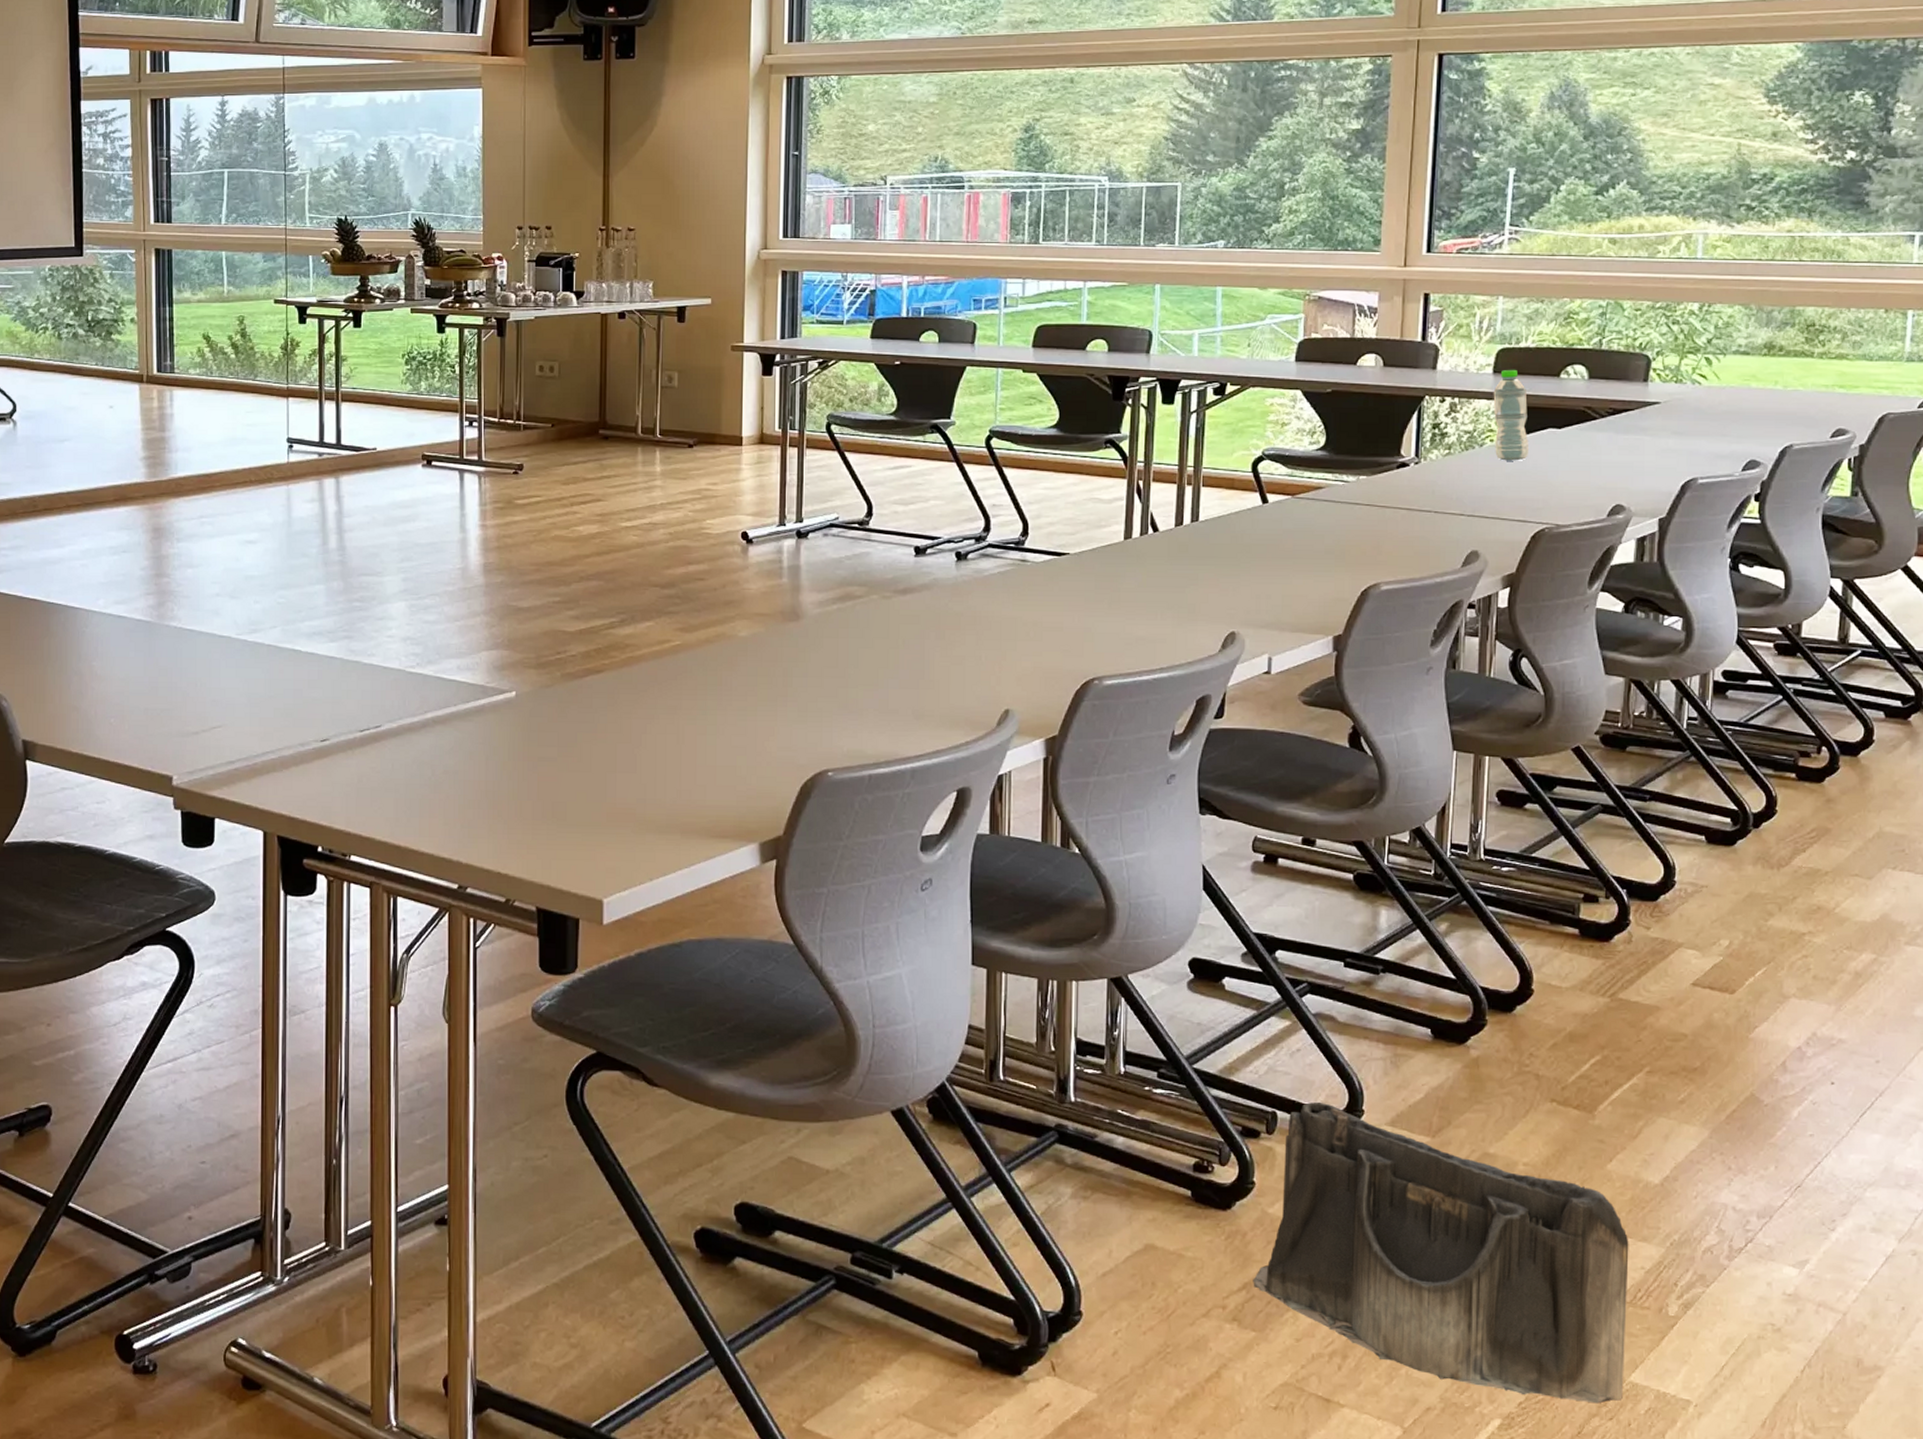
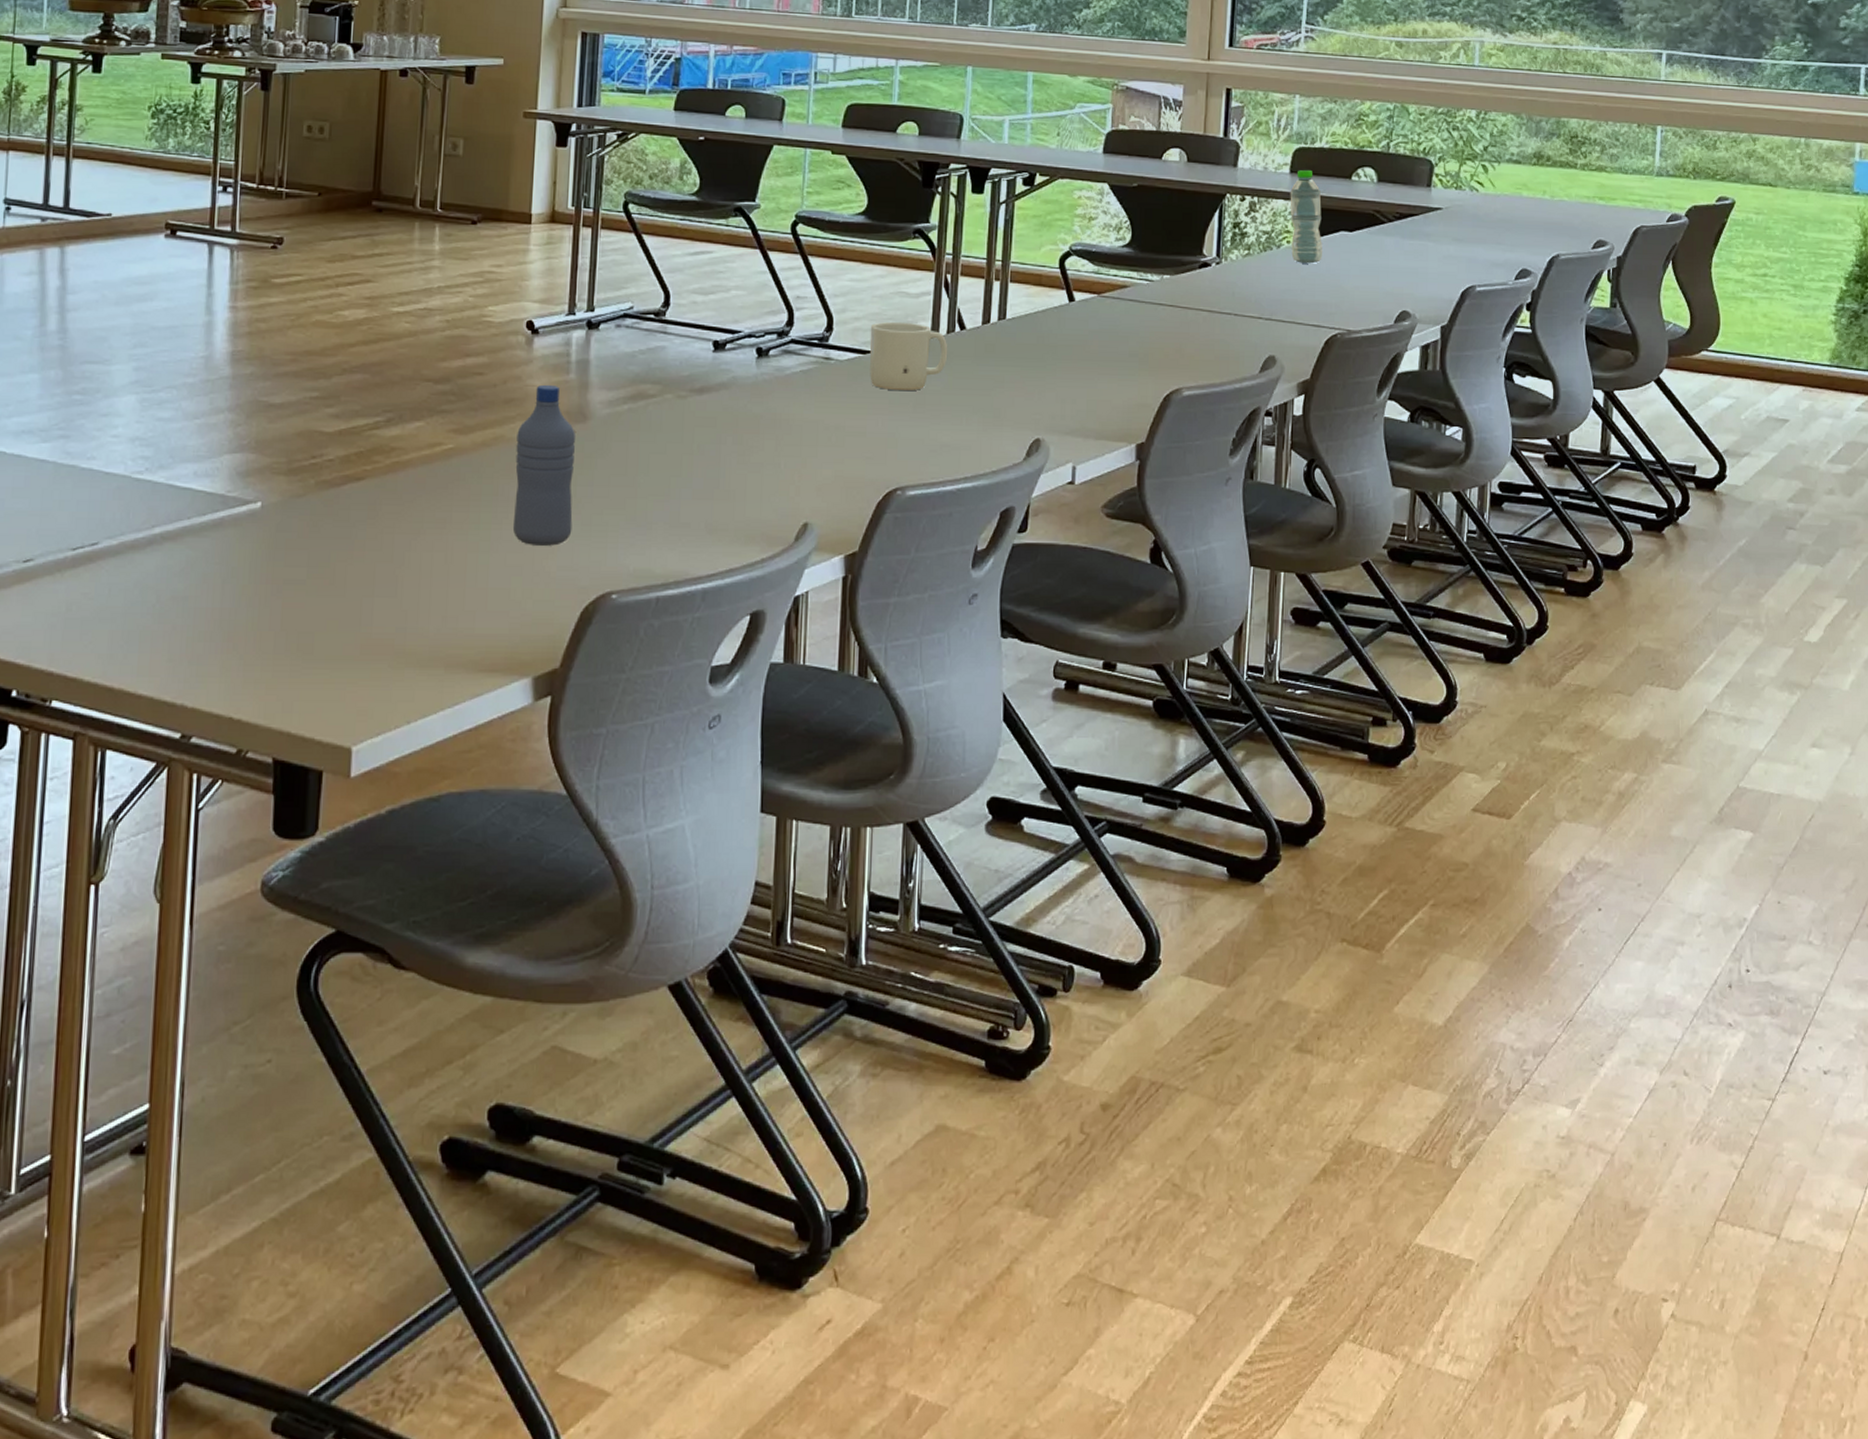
water bottle: none [736,588,790,729] -> present [512,384,575,546]
mug: none [1064,525,1142,590] -> present [869,321,948,391]
saddlebag: present [1253,1101,1629,1404] -> none [1047,953,1415,1271]

